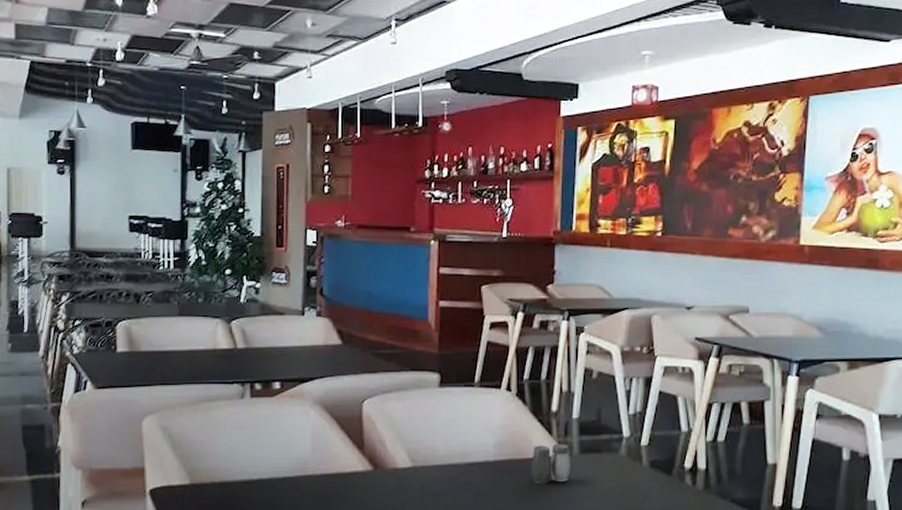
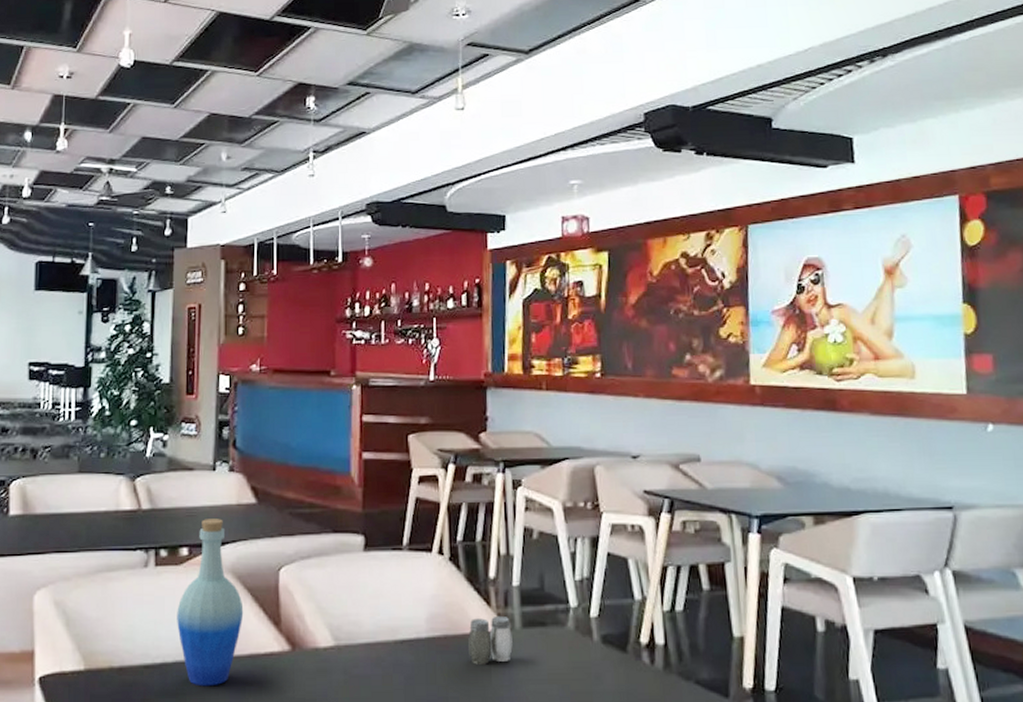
bottle: none [271,357,331,499] -> present [177,519,244,687]

